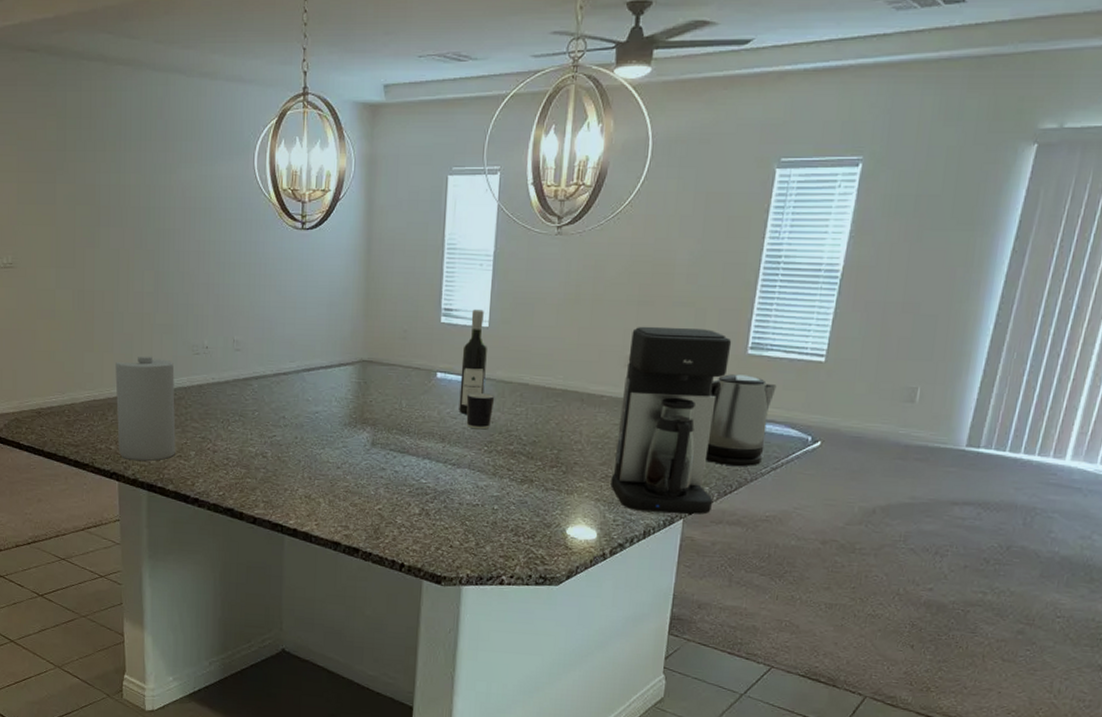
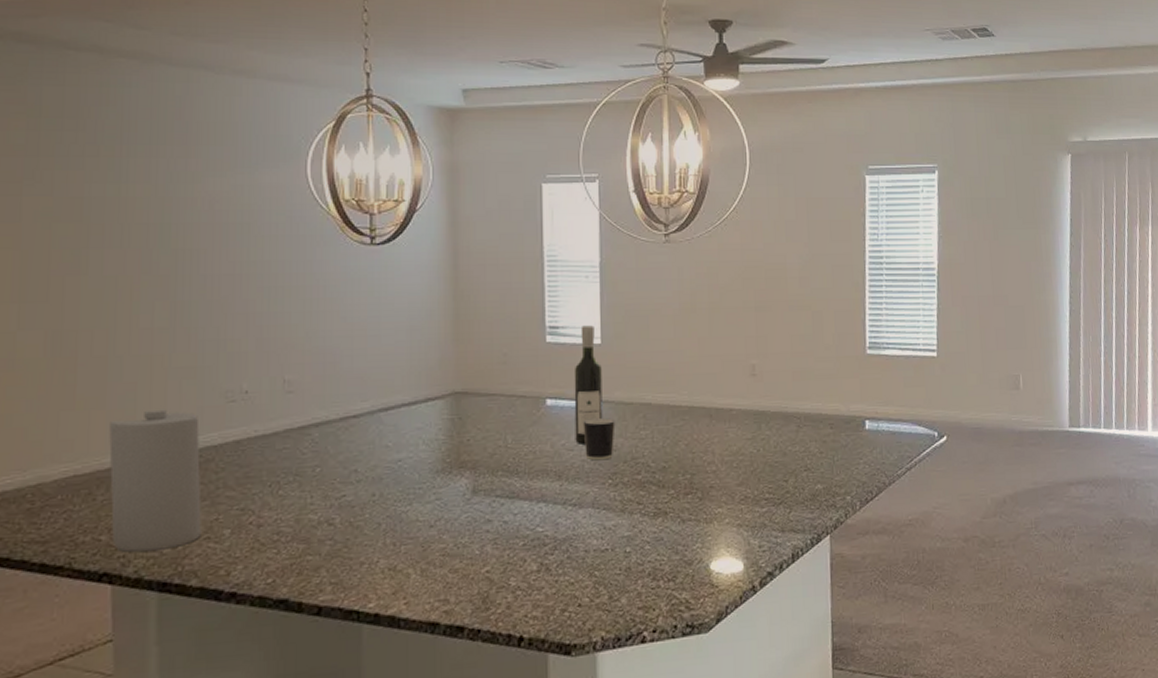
coffee maker: present [610,326,732,515] -> none [751,331,856,532]
kettle: present [704,374,777,466] -> none [837,375,898,471]

